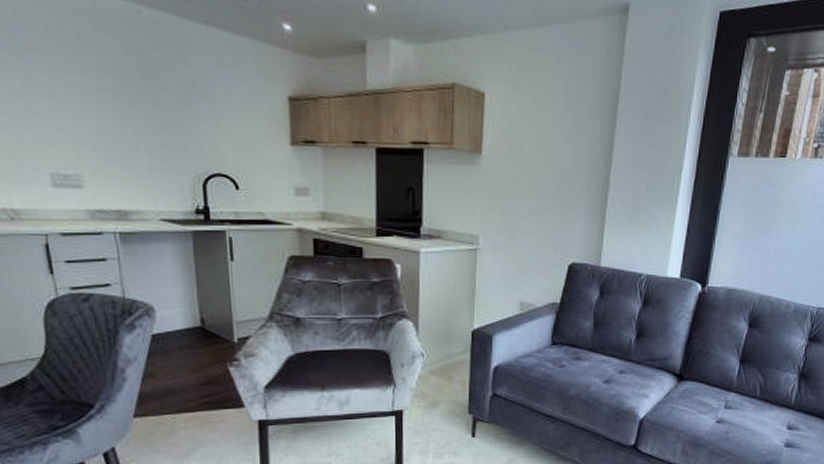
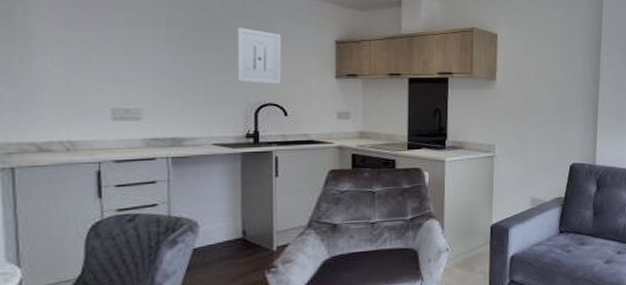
wall art: none [175,77,229,150] -> present [237,27,281,84]

